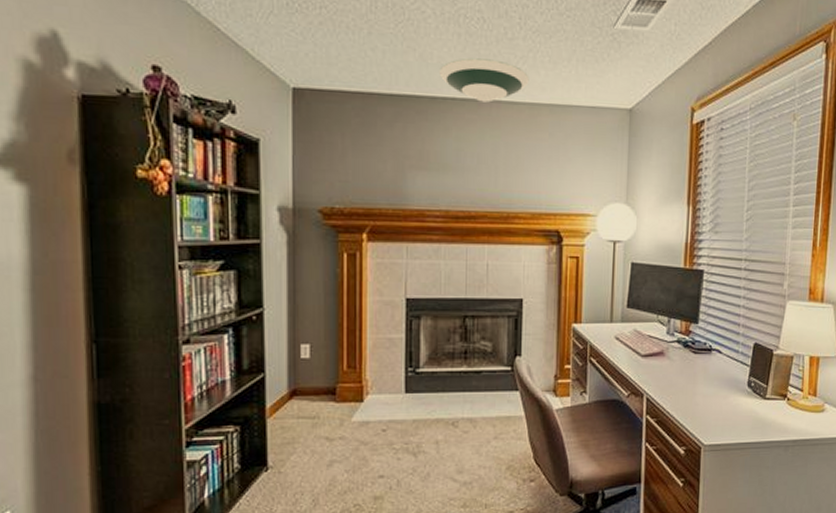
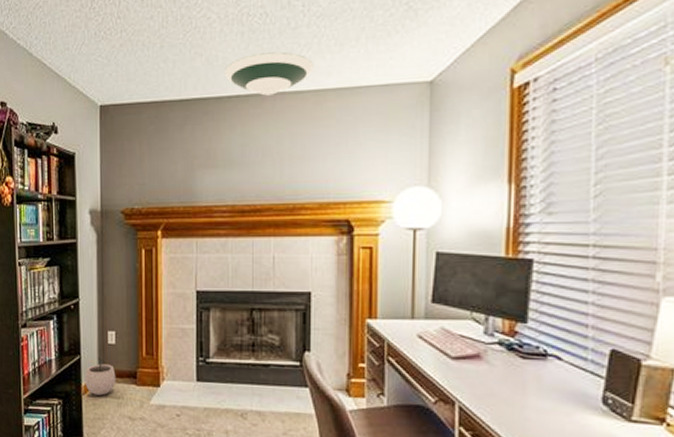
plant pot: none [270,374,310,417] -> present [85,357,116,396]

